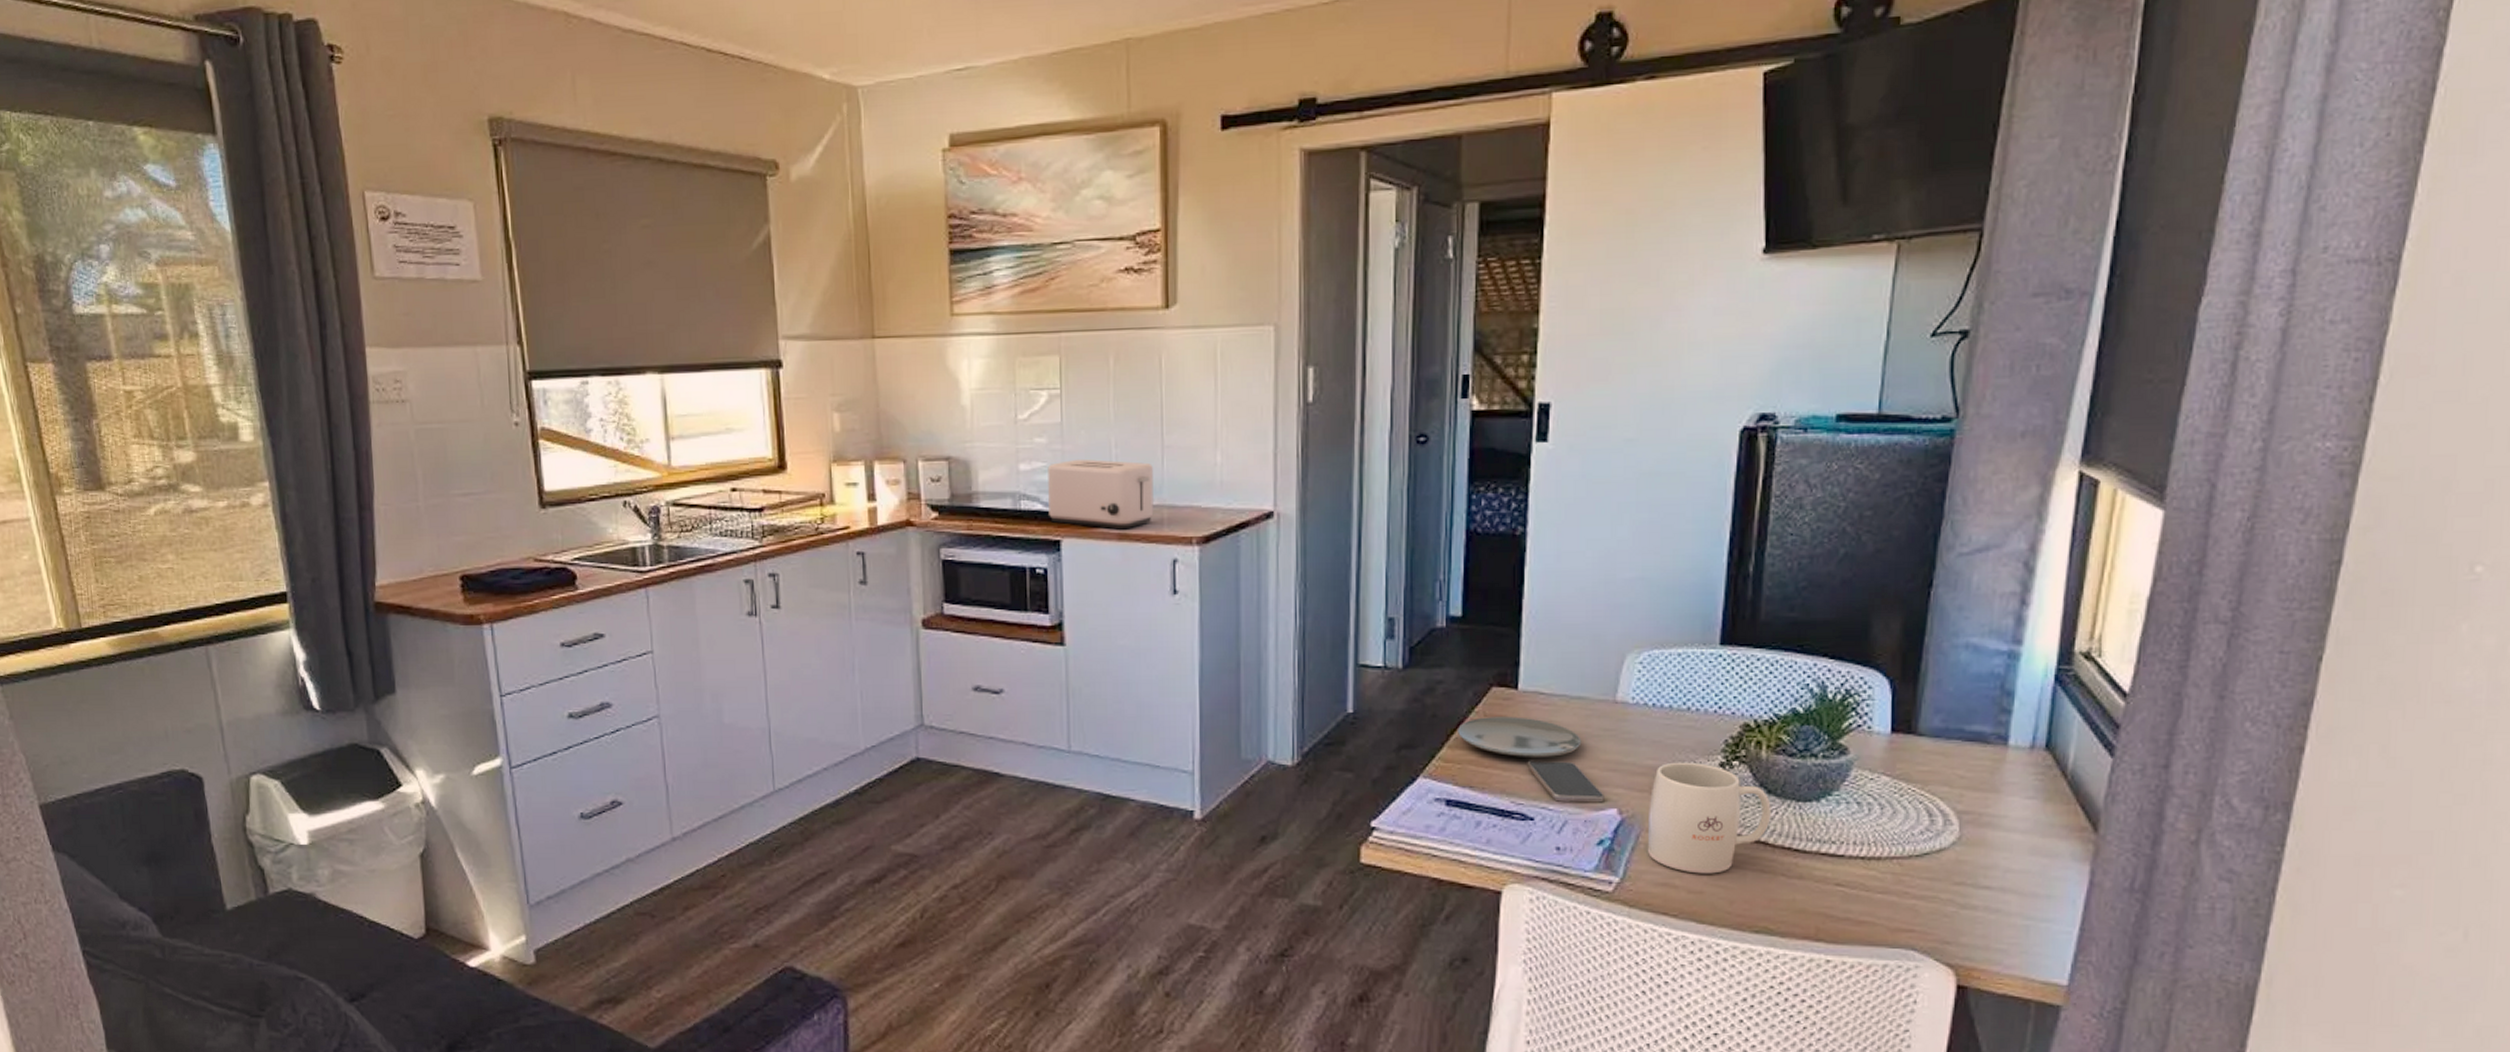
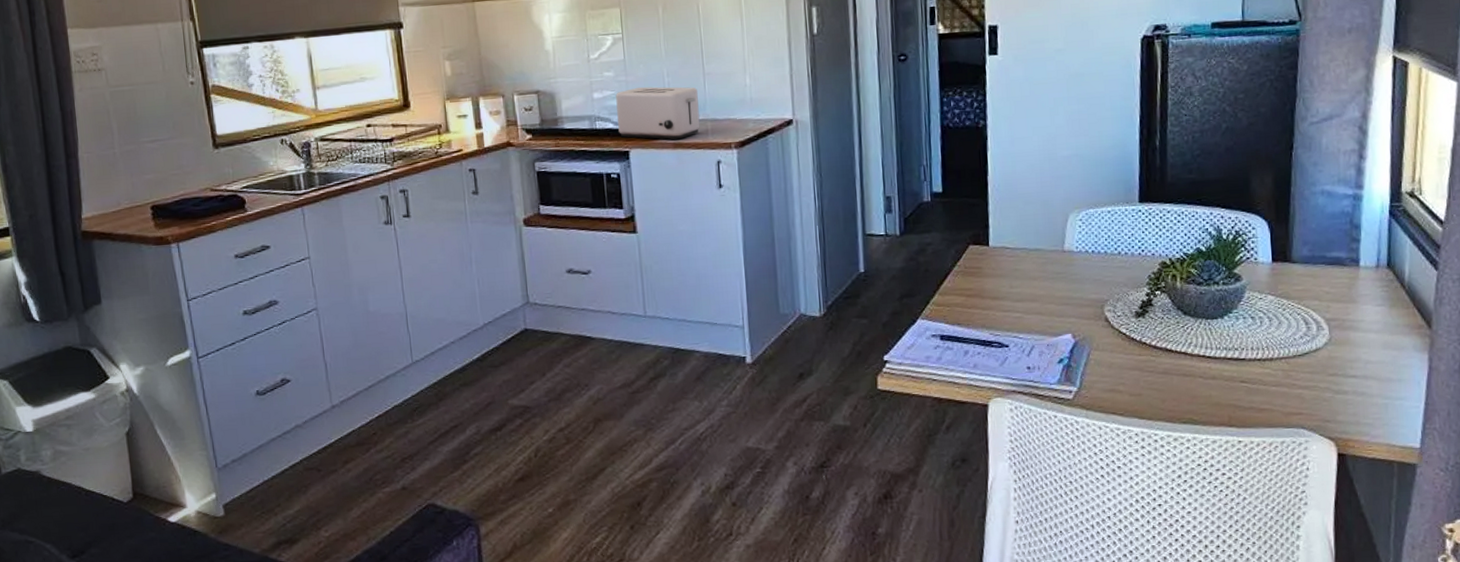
plate: present [1458,716,1582,757] -> none [945,267,1041,299]
mobile phone: present [1527,760,1604,803] -> none [1000,299,1061,331]
mug: present [1647,762,1771,874] -> none [1095,294,1188,381]

